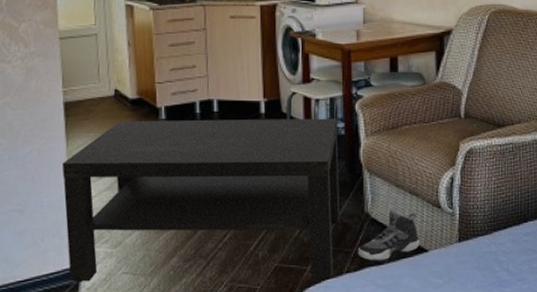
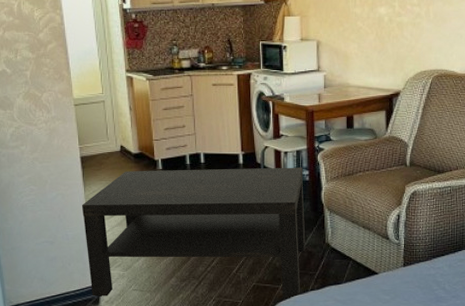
sneaker: present [358,210,420,260] -> none [321,241,371,281]

